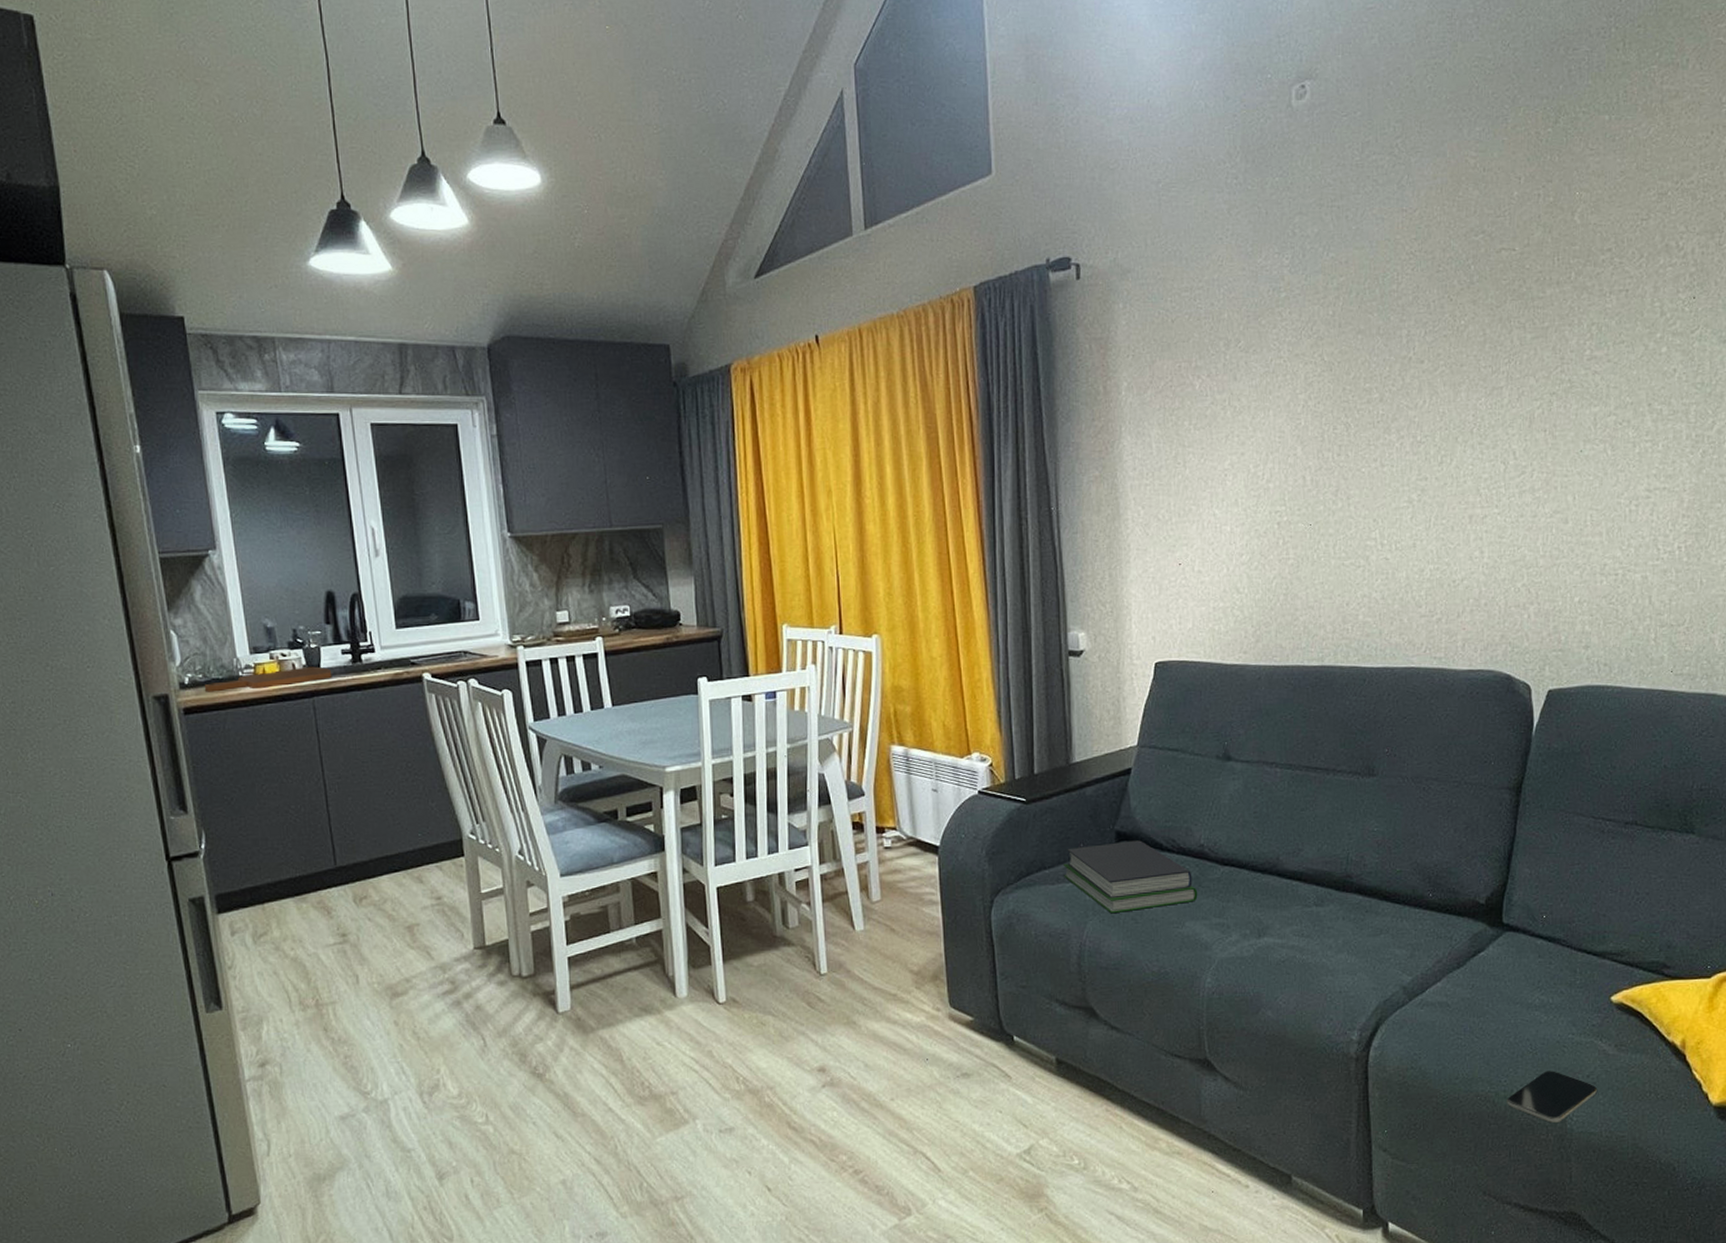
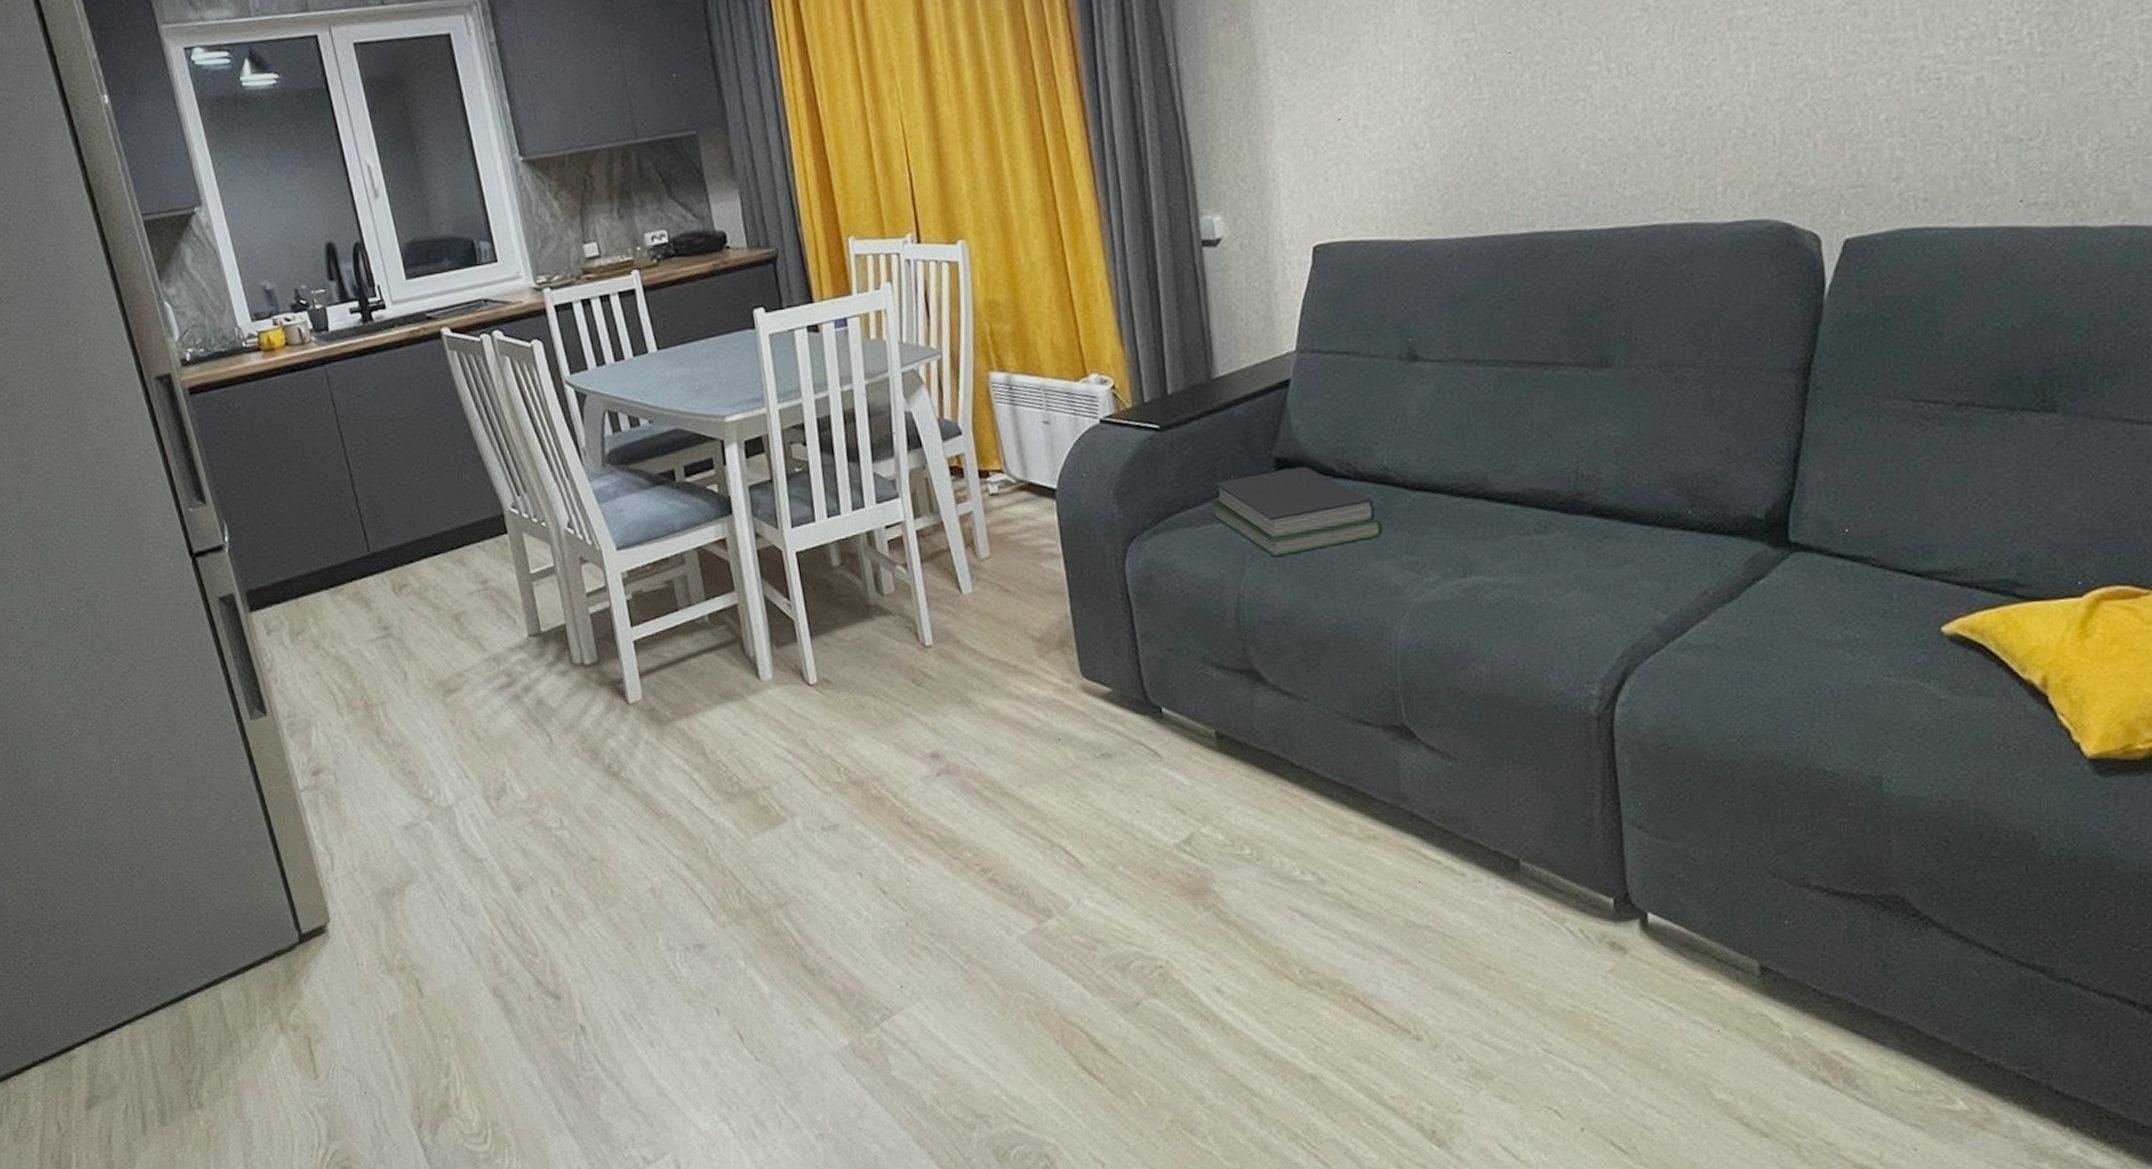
cutting board: present [204,666,332,692] -> none [207,329,343,368]
smartphone: present [1507,1071,1597,1124] -> none [1800,722,1924,788]

